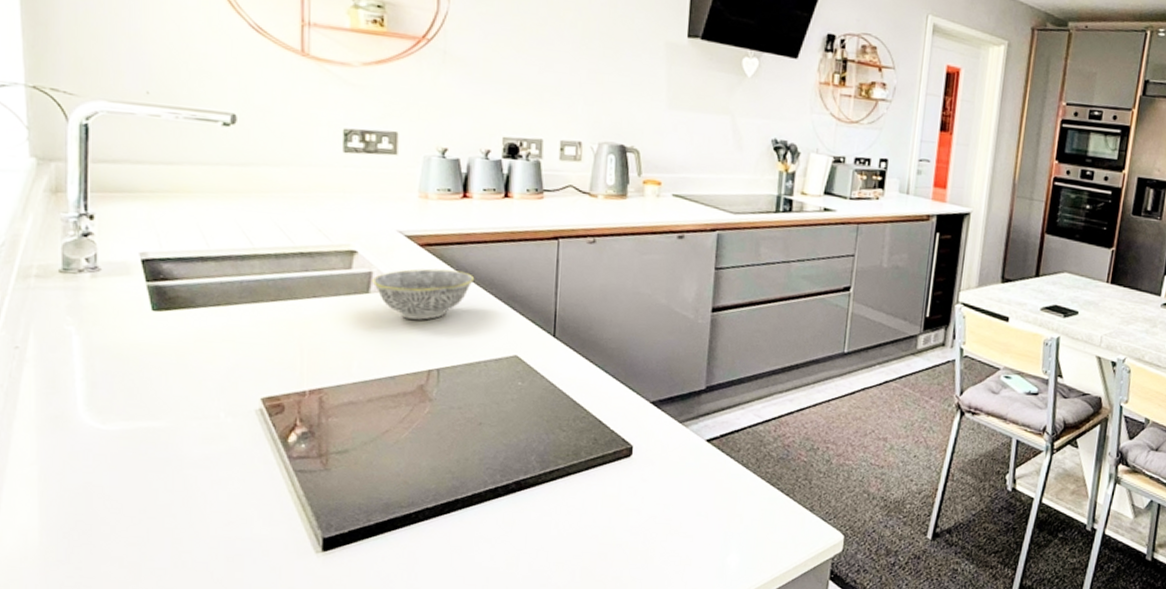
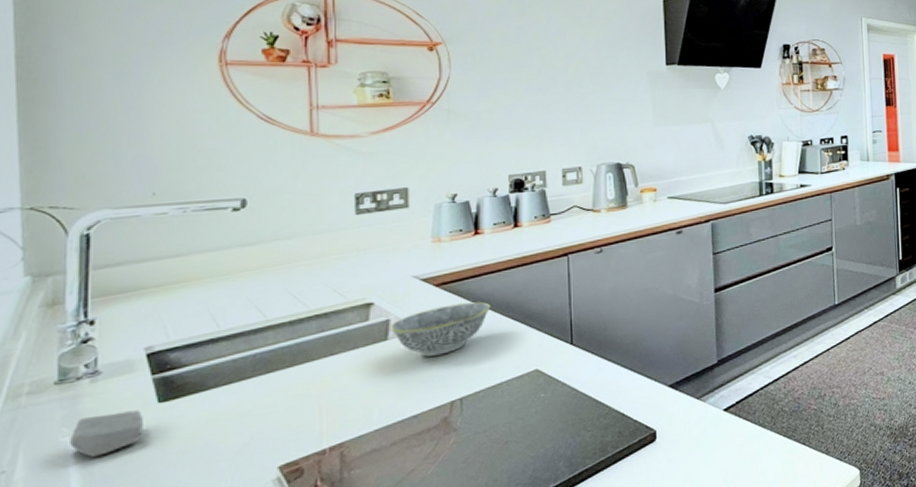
soap bar: none [74,311,138,351] -> present [70,410,143,457]

